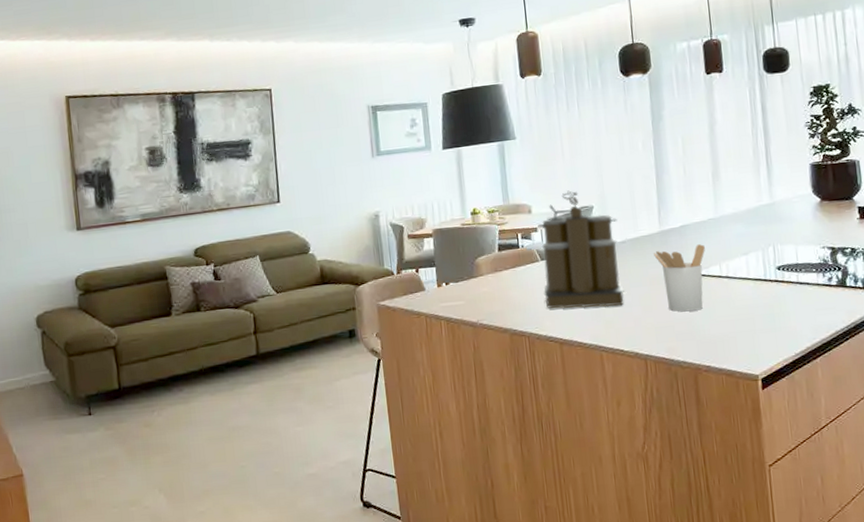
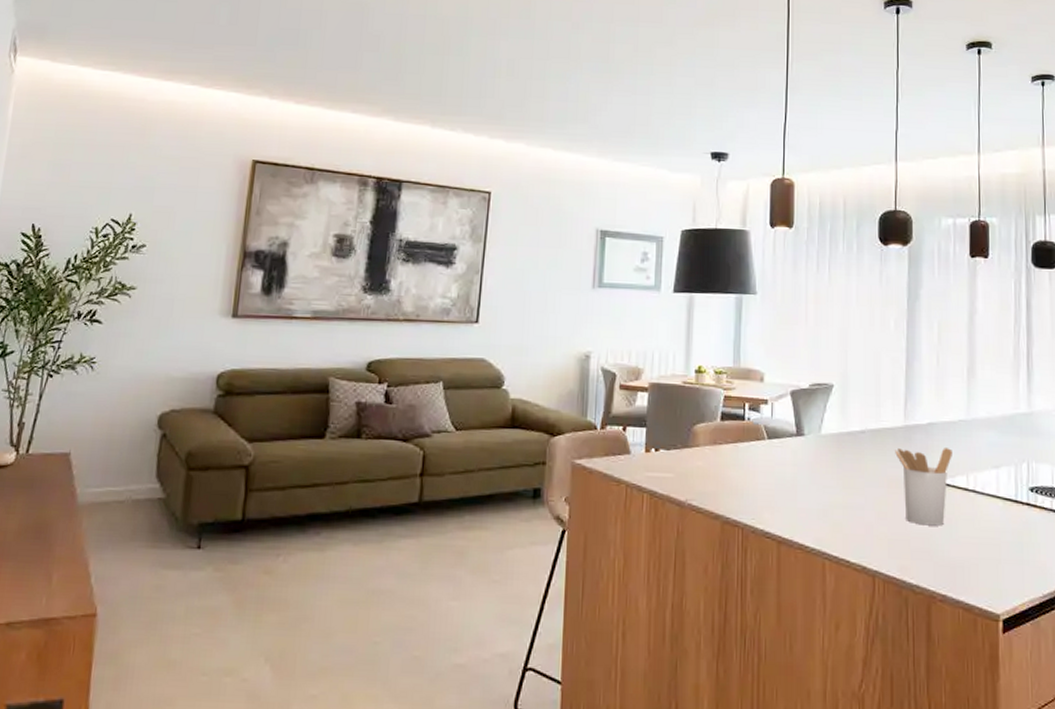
coffee maker: present [538,190,624,309] -> none [766,362,859,507]

